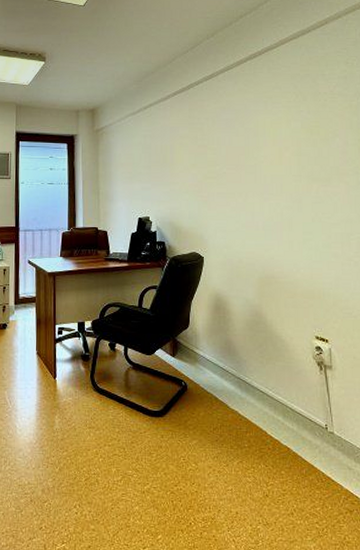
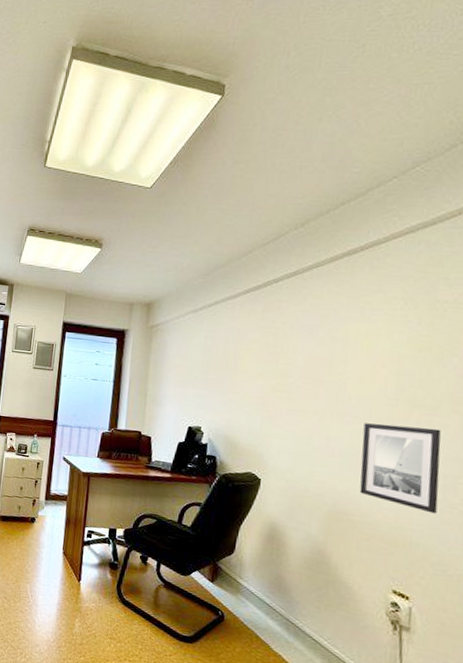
wall art: none [278,197,339,267] -> present [359,423,441,514]

